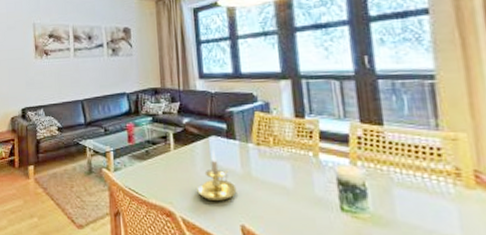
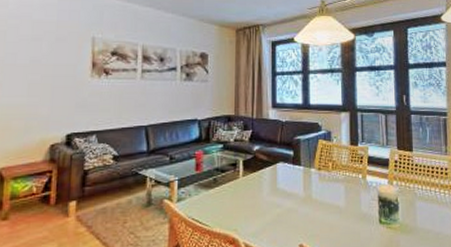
candle holder: present [197,150,237,202] -> none [262,175,298,225]

